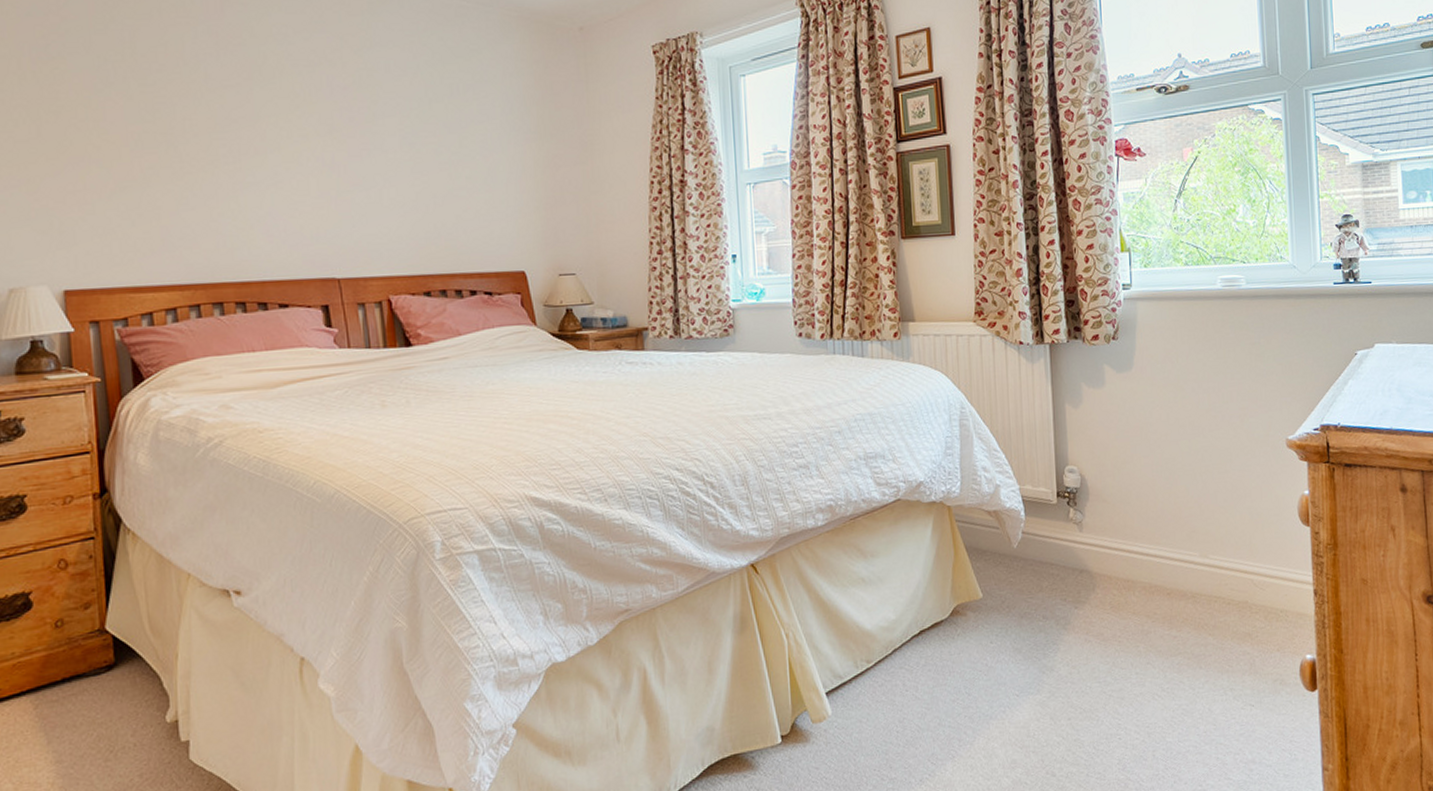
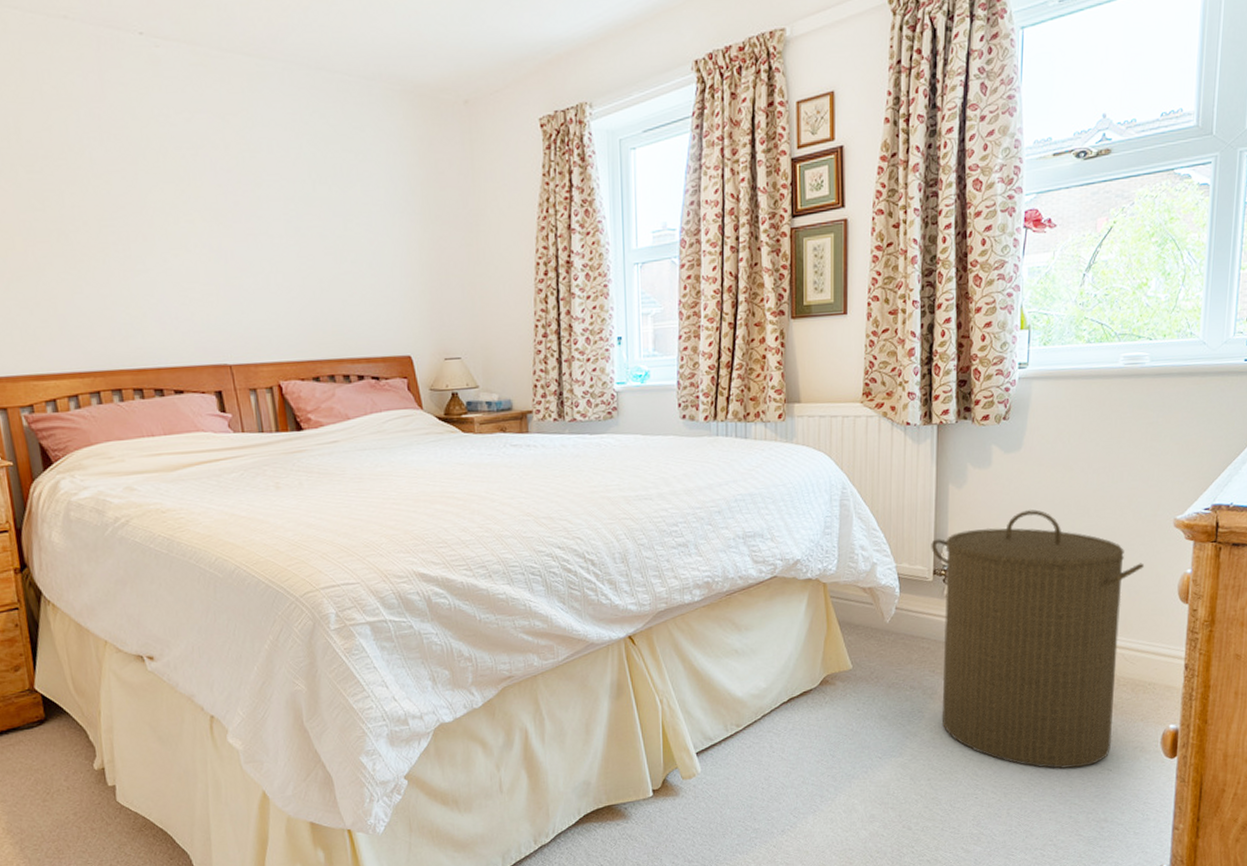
laundry hamper: none [1052,430,1263,706] -> present [931,509,1145,770]

